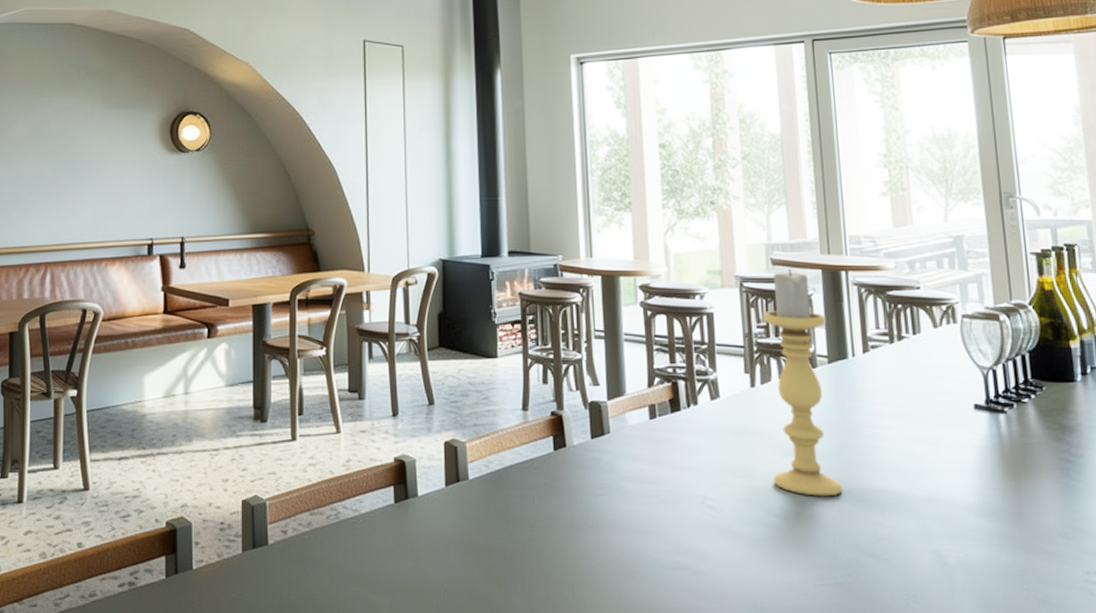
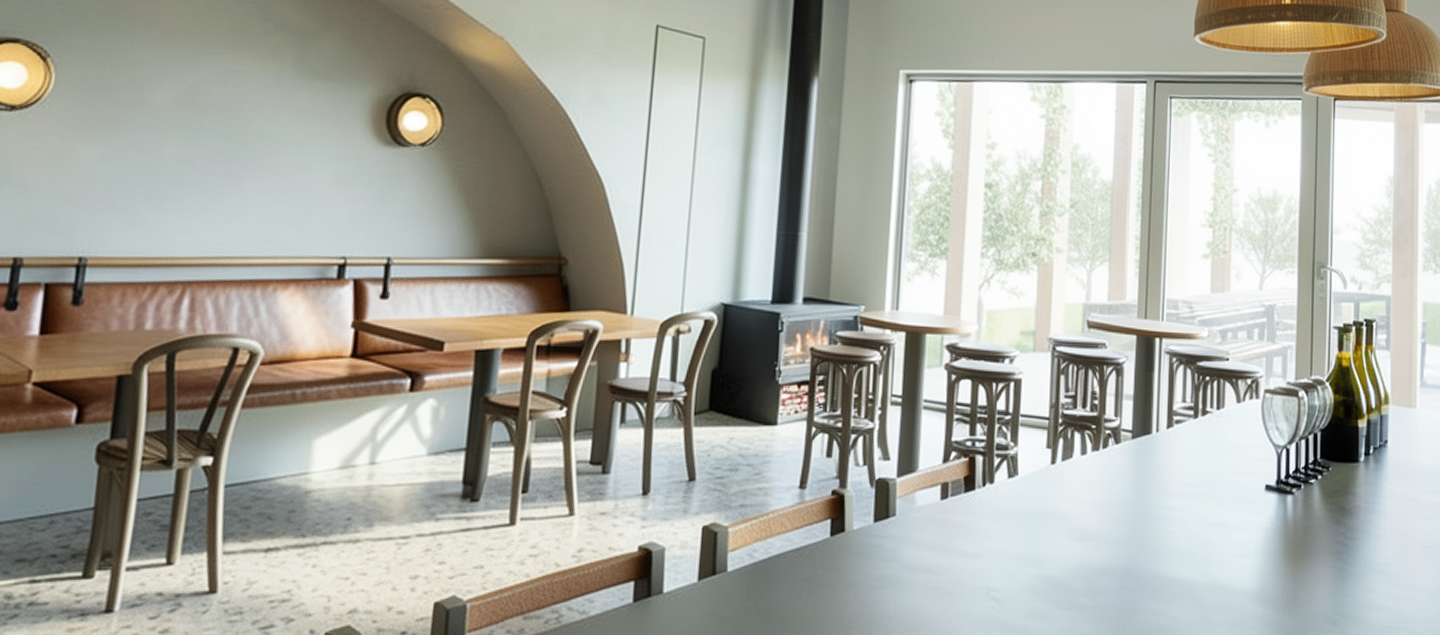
candle holder: present [763,268,843,497] -> none [1063,332,1134,585]

